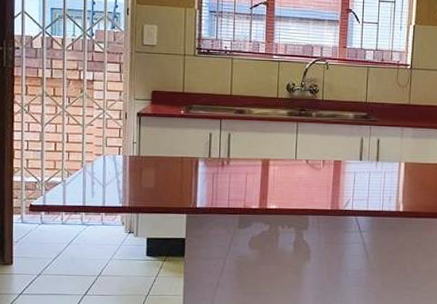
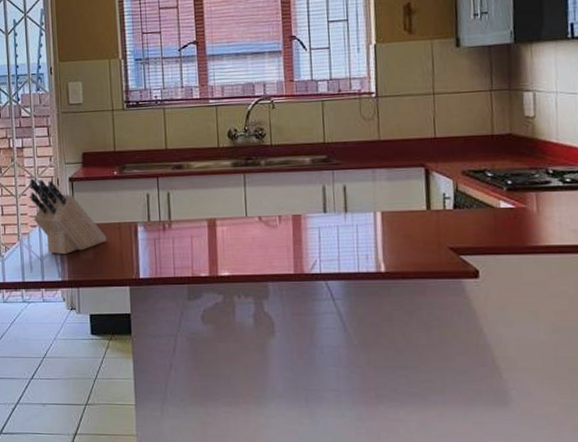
knife block: none [97,110,169,183] -> present [29,178,107,255]

